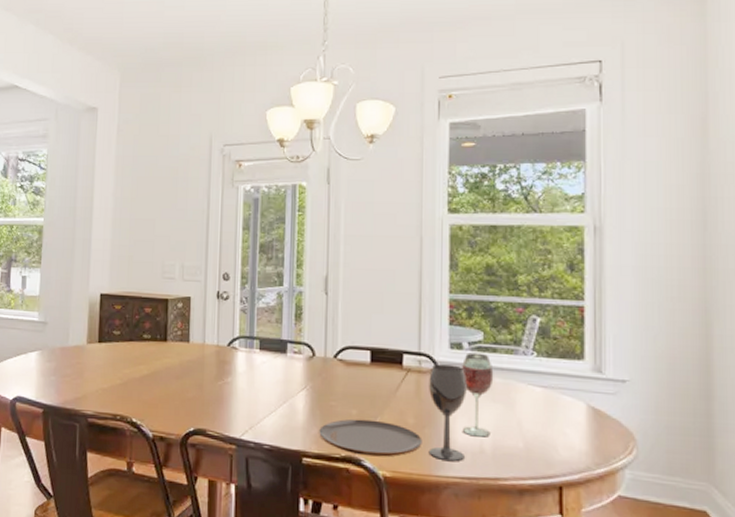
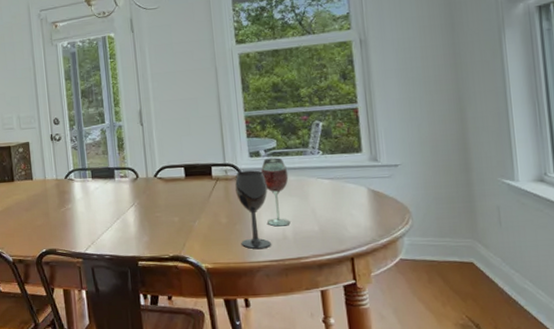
plate: present [319,419,423,457] -> none [149,223,235,254]

